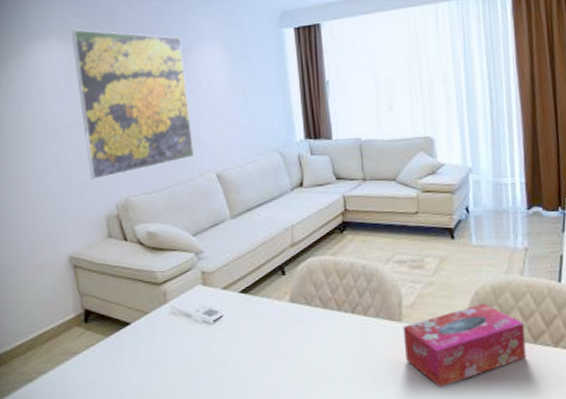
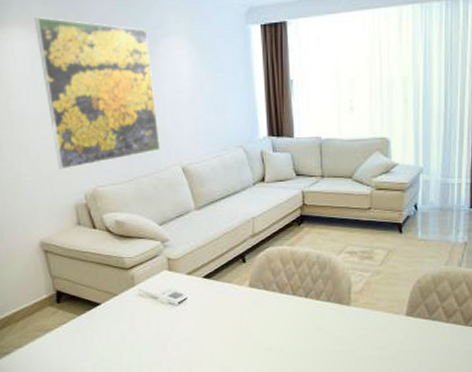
tissue box: present [403,303,526,388] -> none [350,290,457,362]

